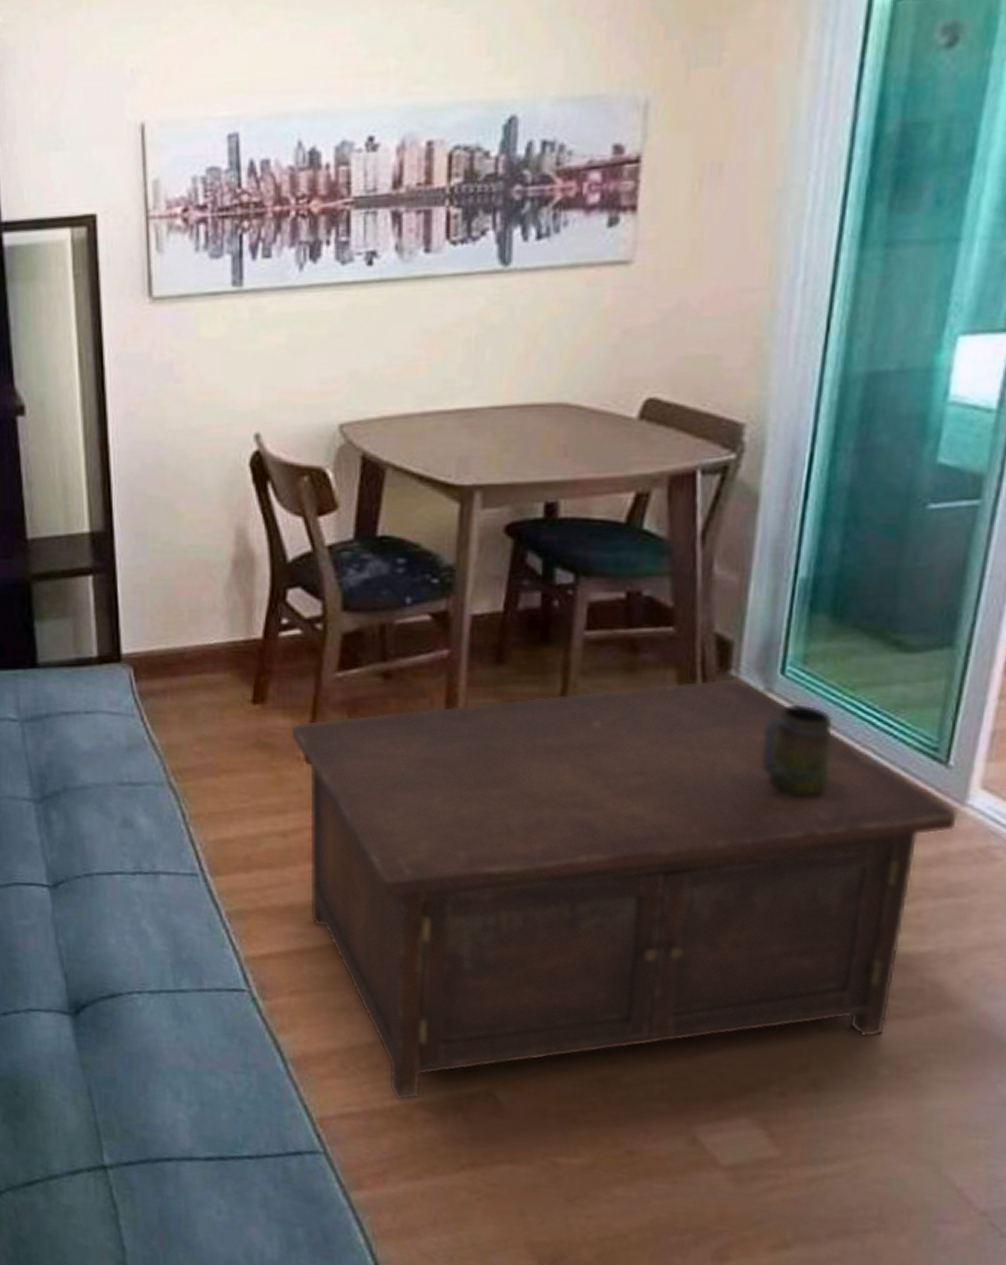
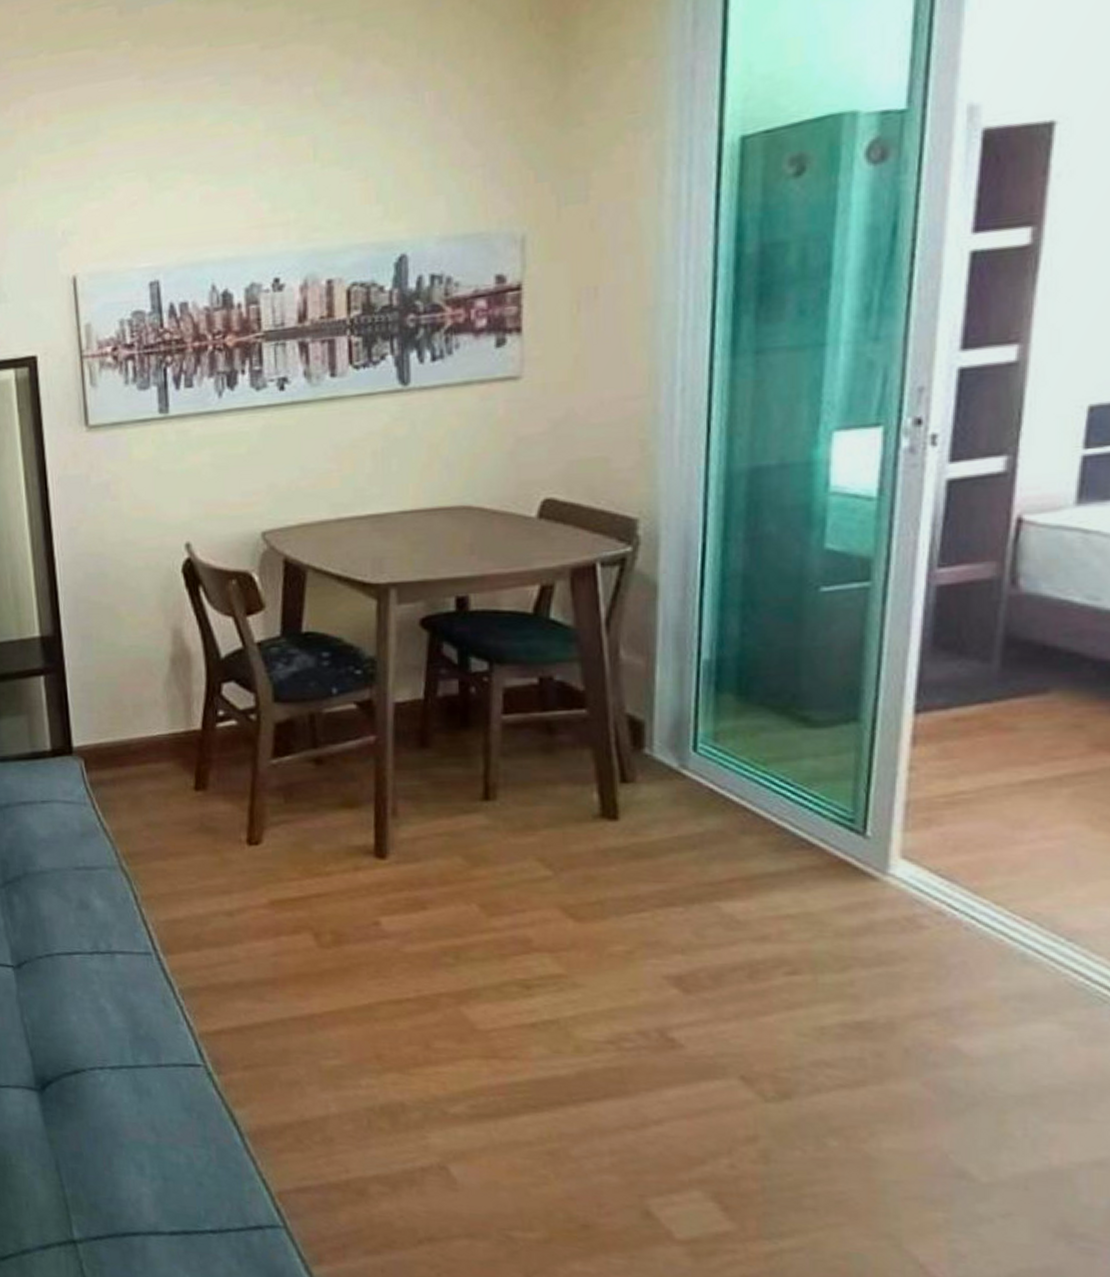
cabinet: present [291,677,958,1101] -> none [231,755,880,1174]
mug: present [762,704,834,798] -> none [681,780,750,870]

